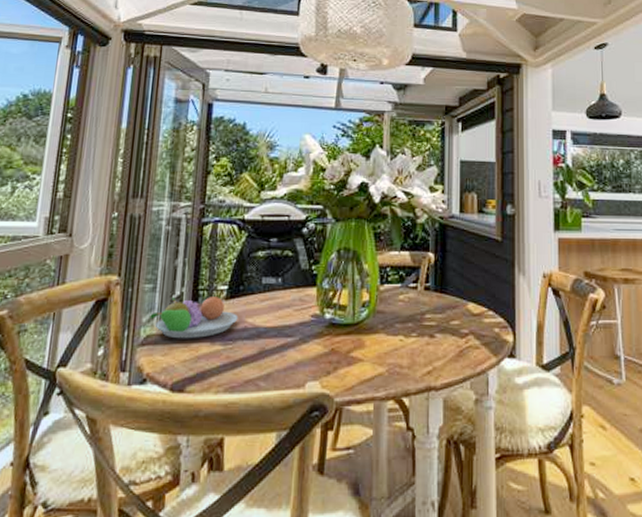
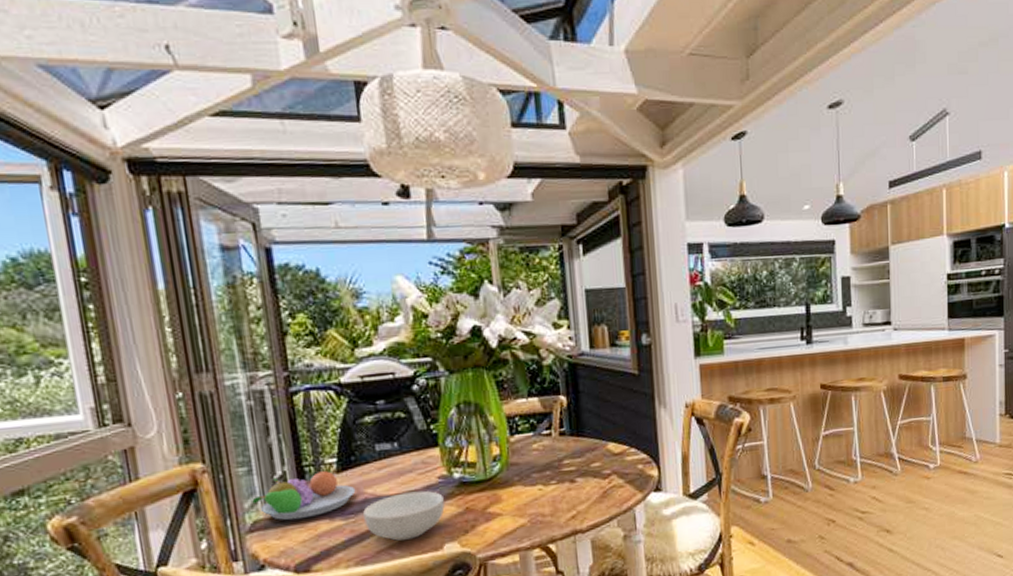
cereal bowl: none [240,326,313,373] -> present [363,490,445,541]

